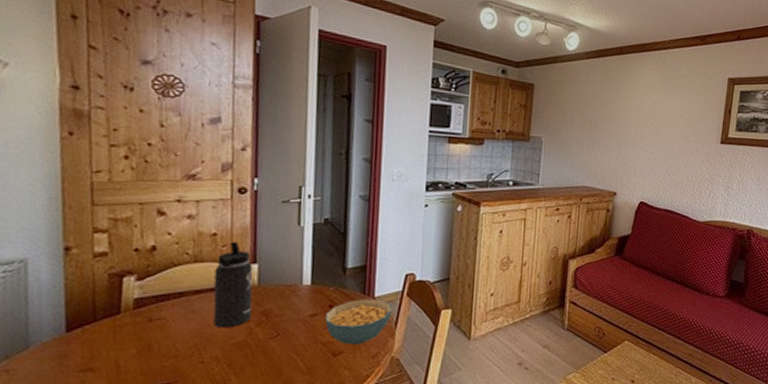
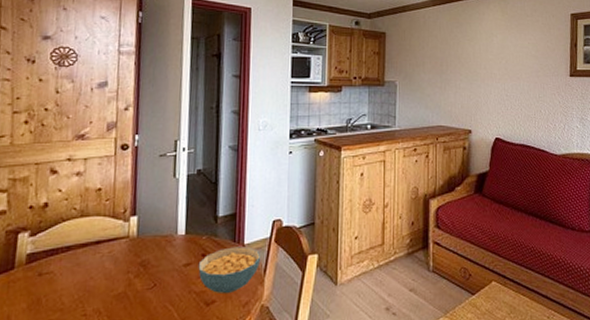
thermos bottle: present [213,241,254,328] -> none [96,195,133,280]

